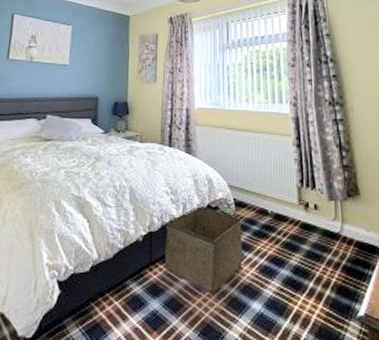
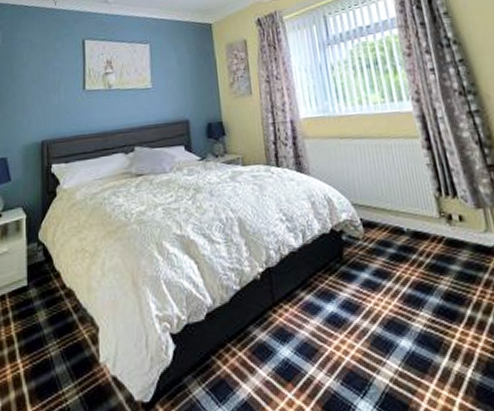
storage bin: present [165,205,242,294] -> none [285,230,382,334]

